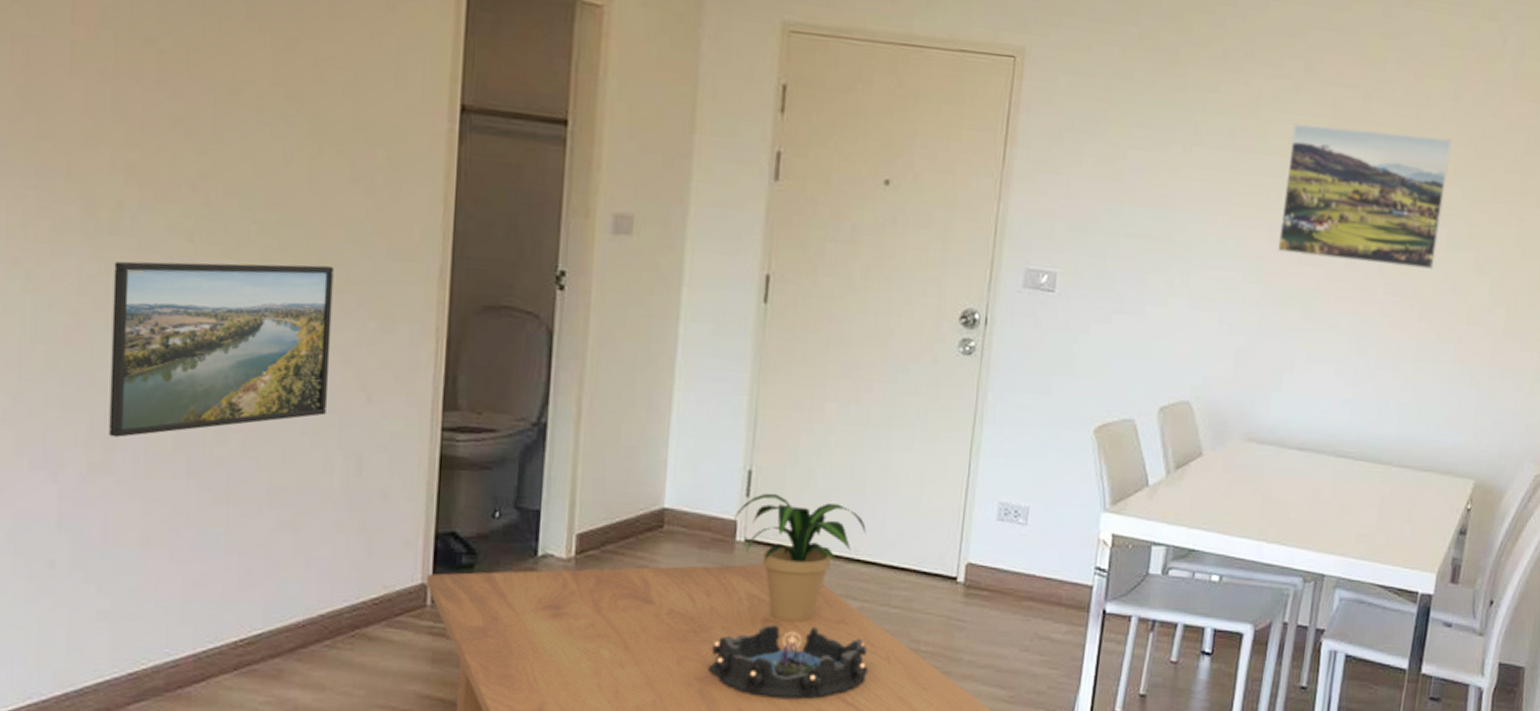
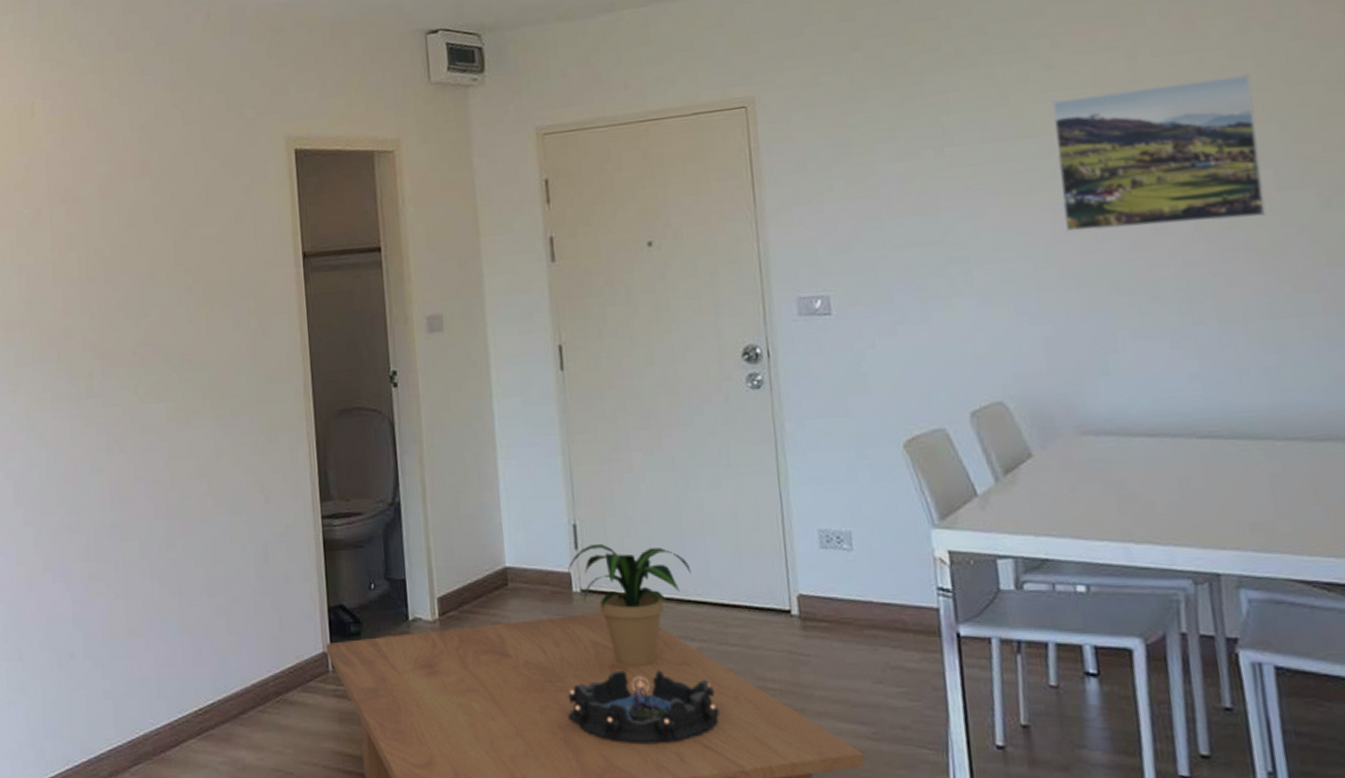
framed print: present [109,261,334,438] -> none [91,397,238,551]

